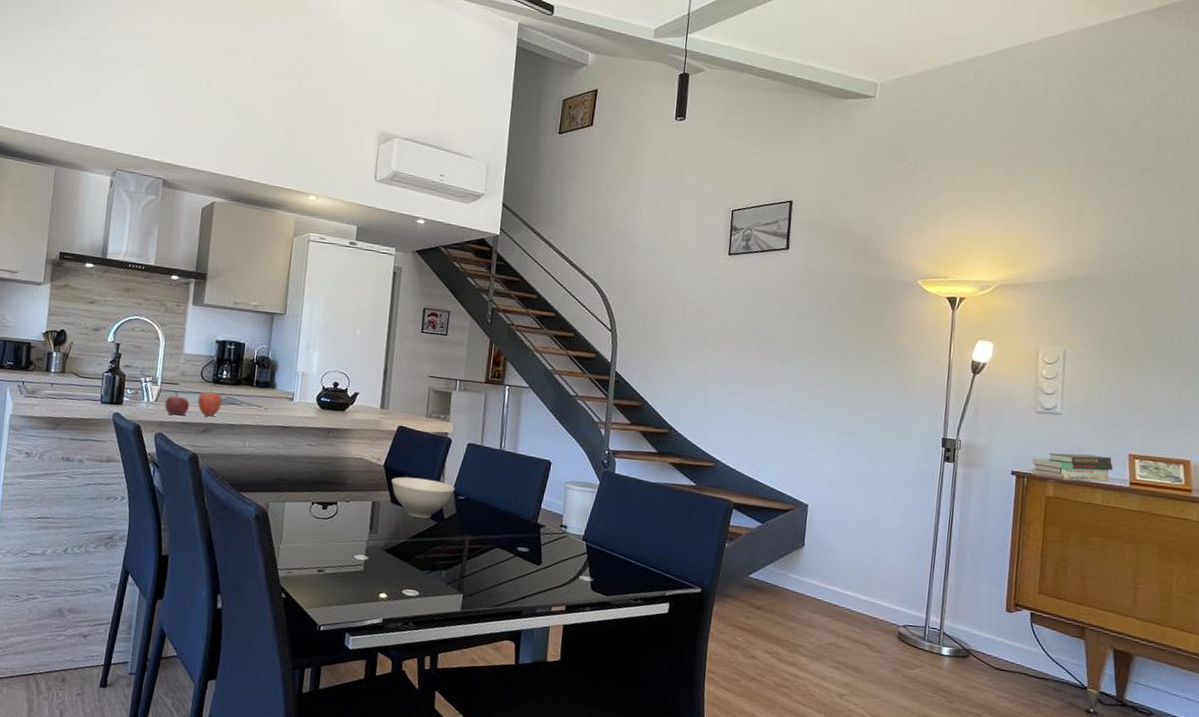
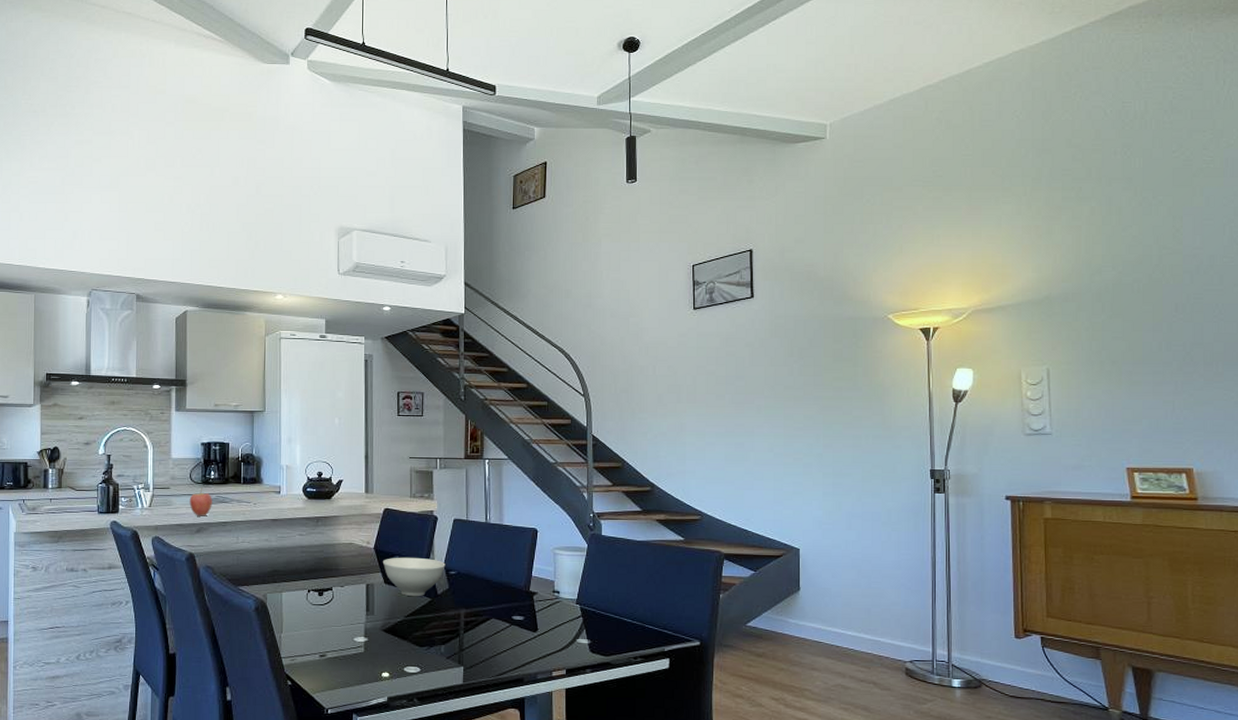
fruit: present [164,392,190,416] -> none [158,496,182,518]
books: present [1031,452,1113,482] -> none [1026,472,1112,501]

